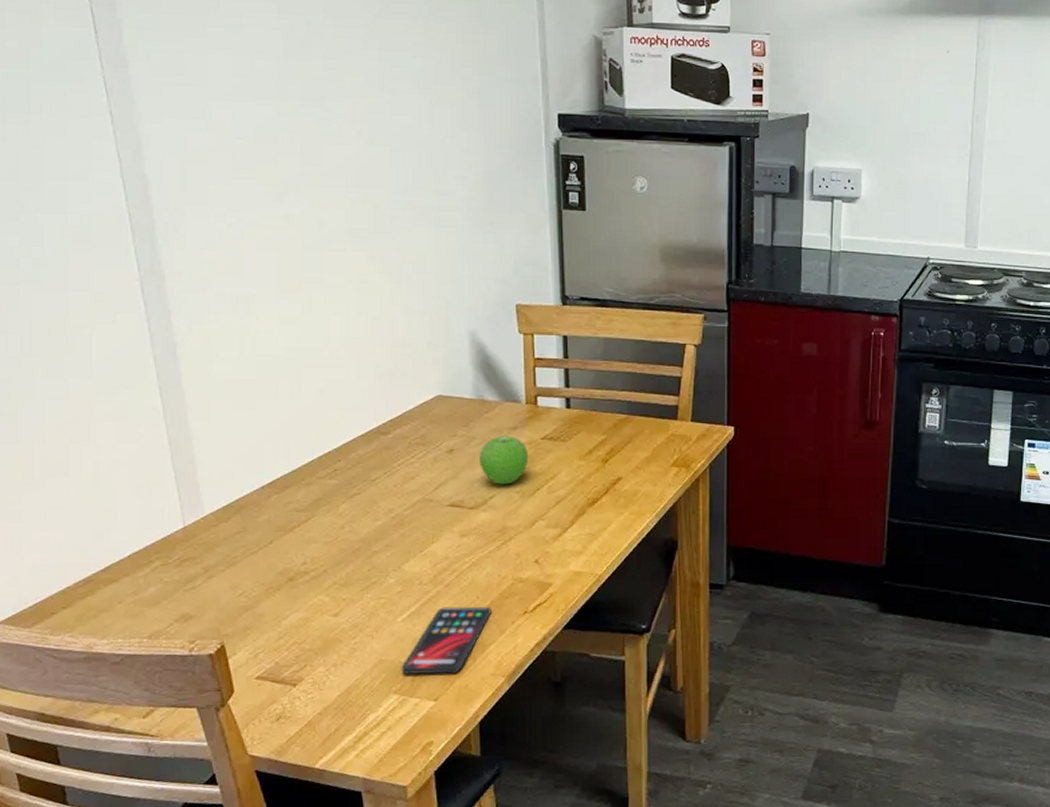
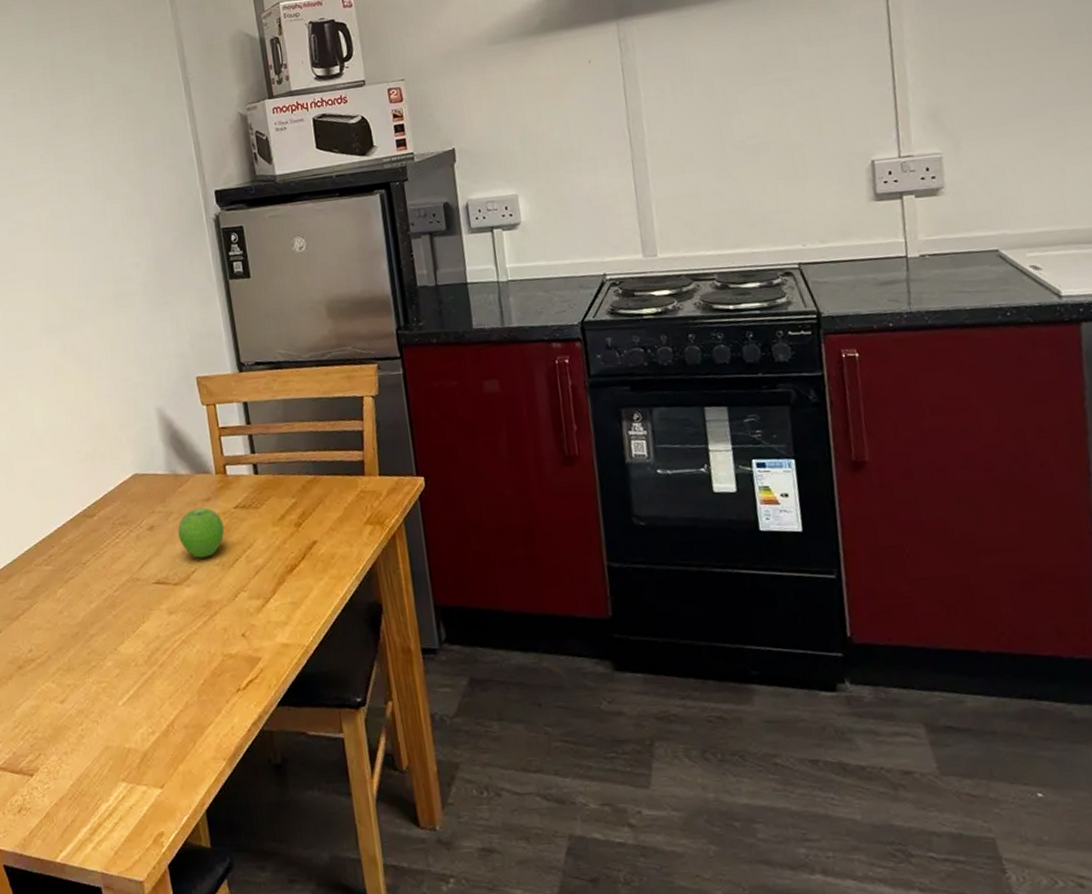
smartphone: present [401,606,491,675] -> none [126,685,206,761]

